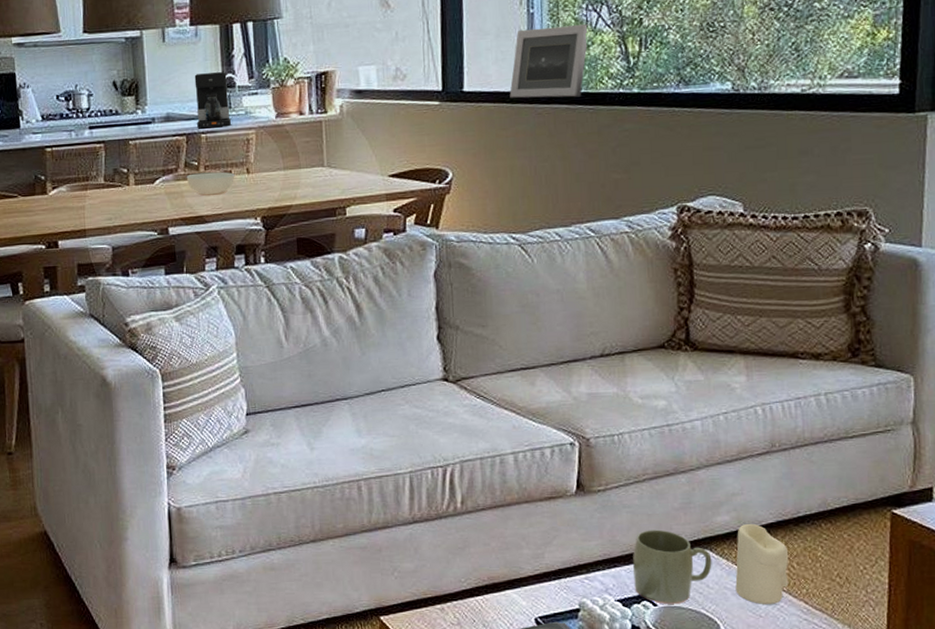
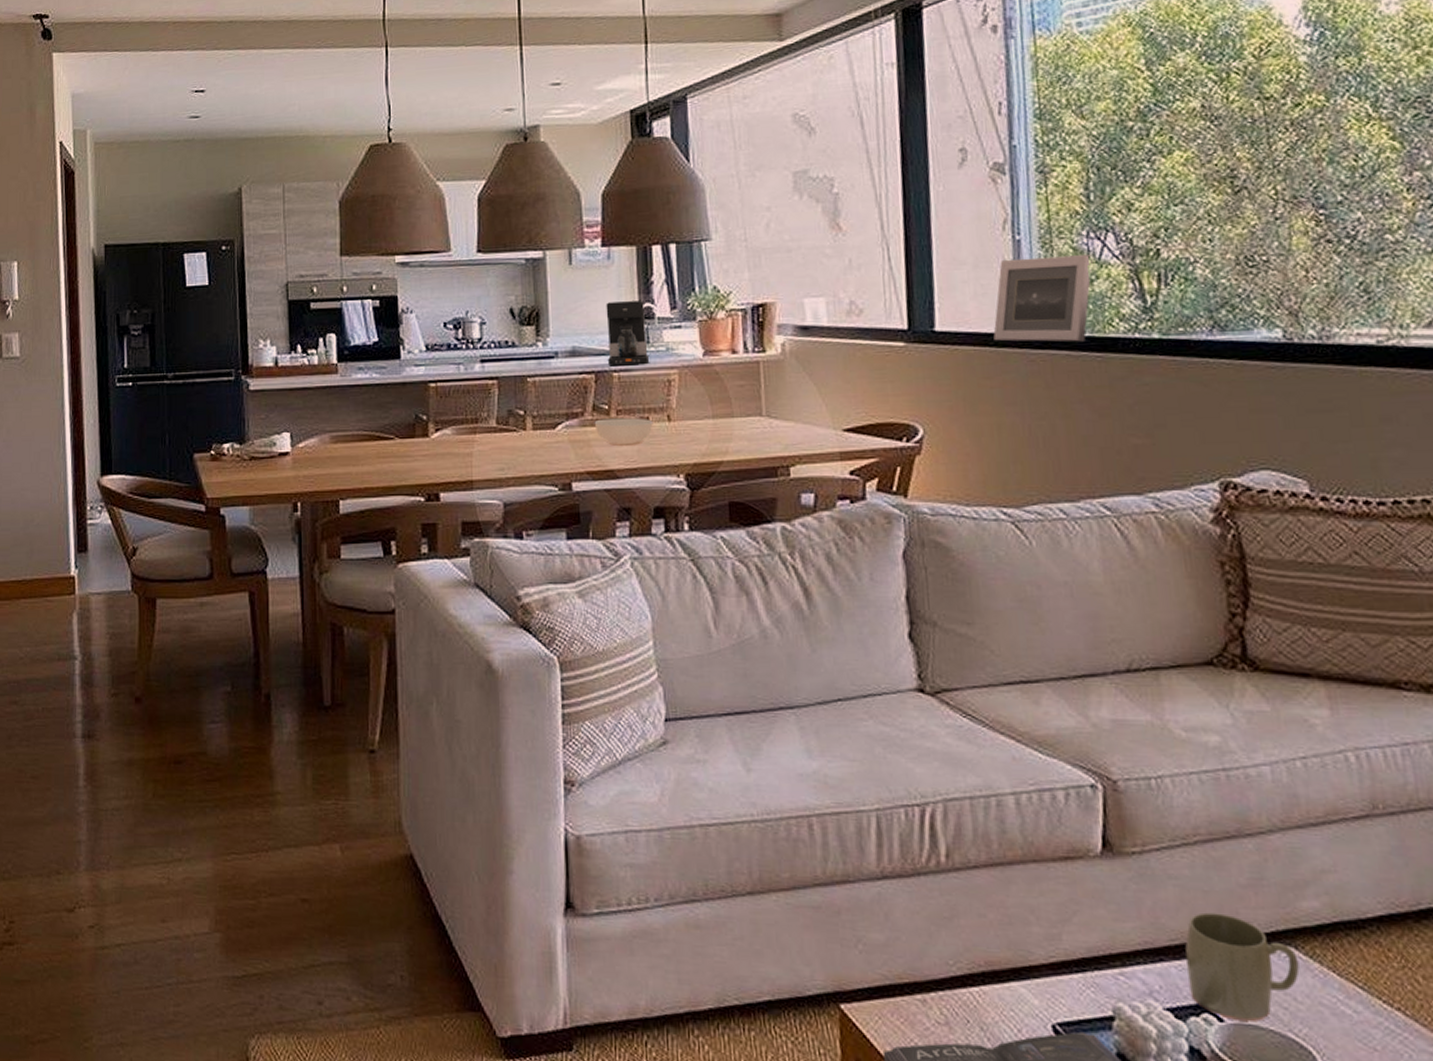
candle: present [735,523,789,605] -> none [1332,913,1414,1035]

